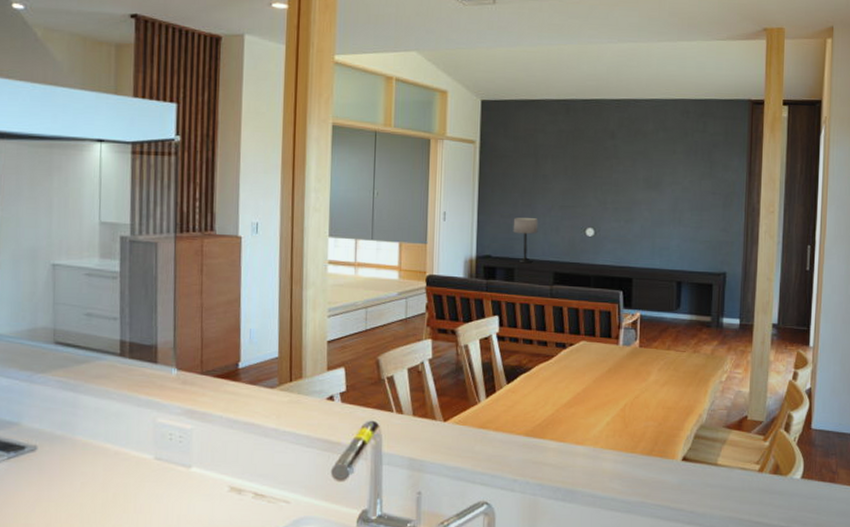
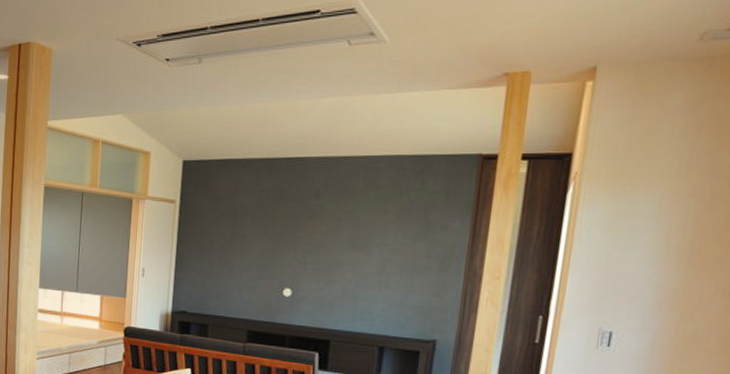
table lamp: present [513,218,538,264] -> none [208,276,235,321]

